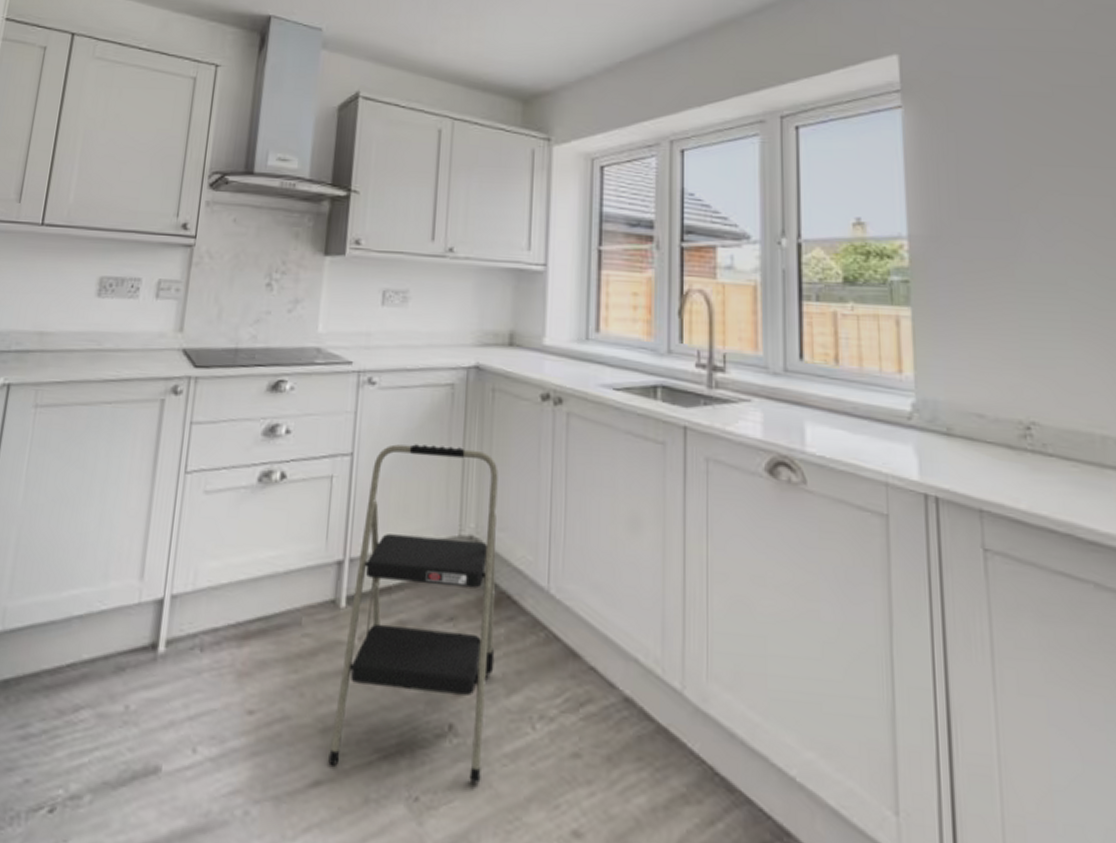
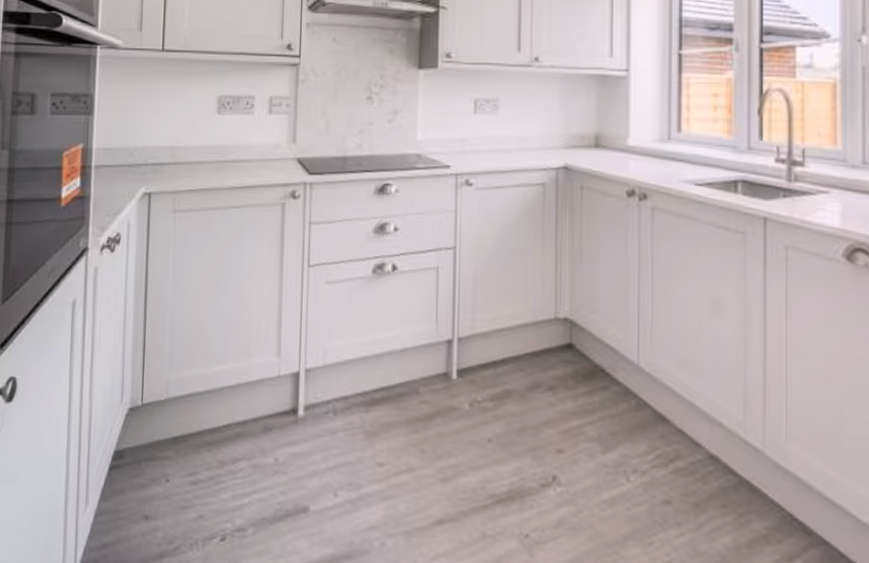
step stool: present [328,444,498,783] -> none [449,238,591,524]

